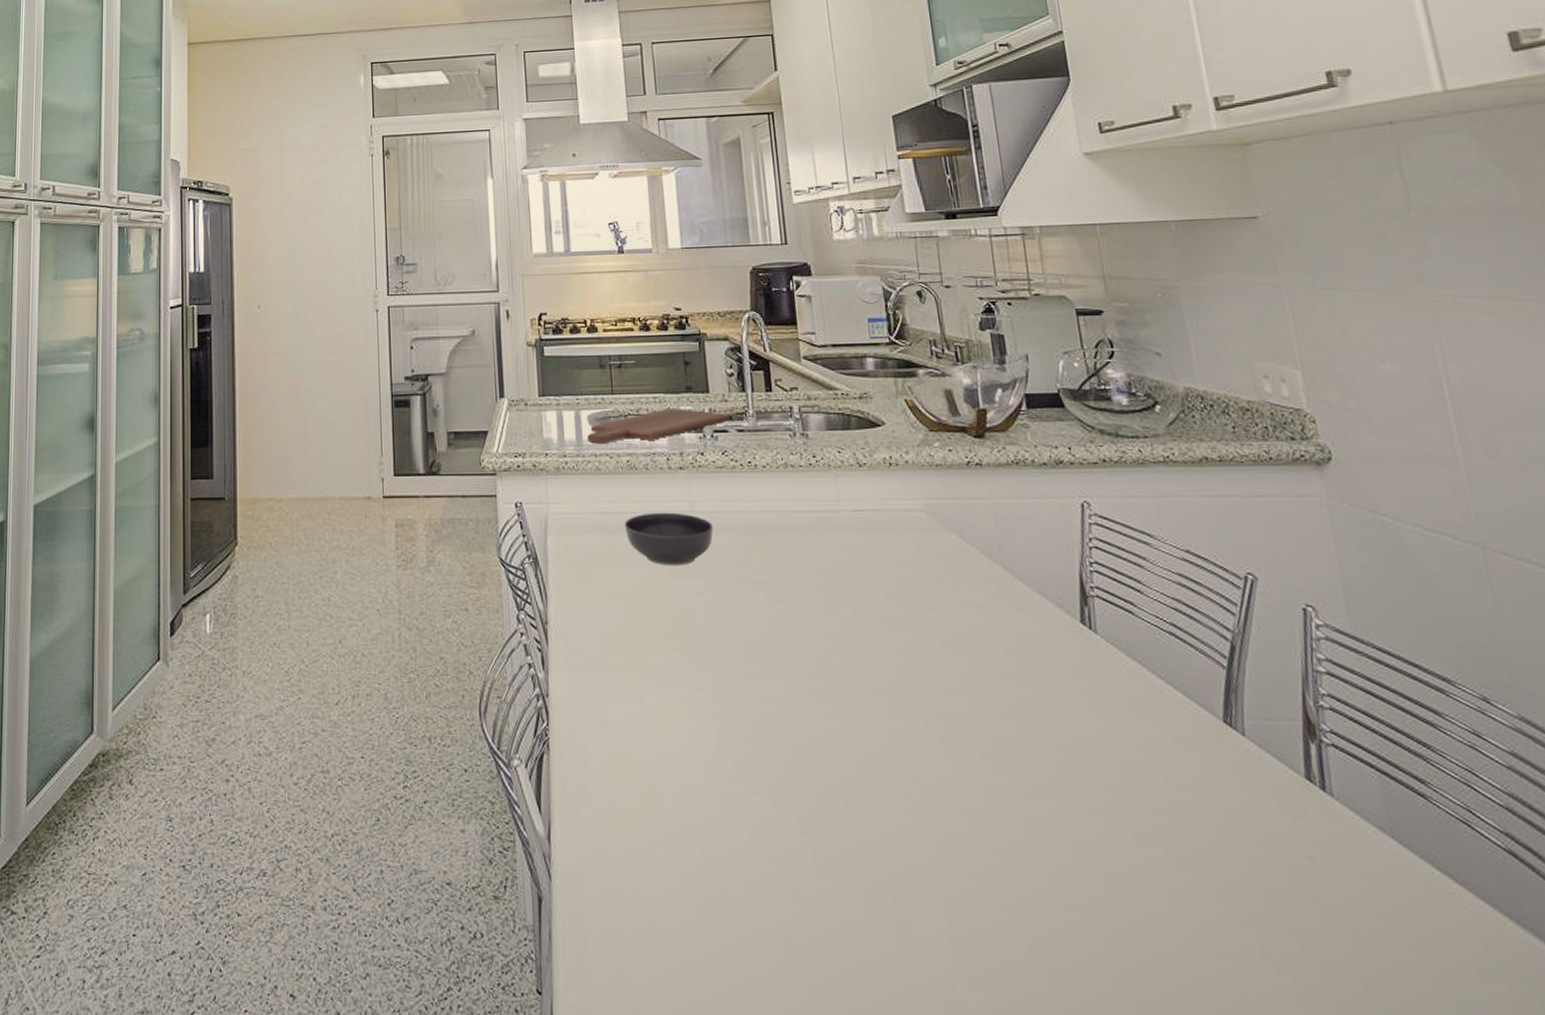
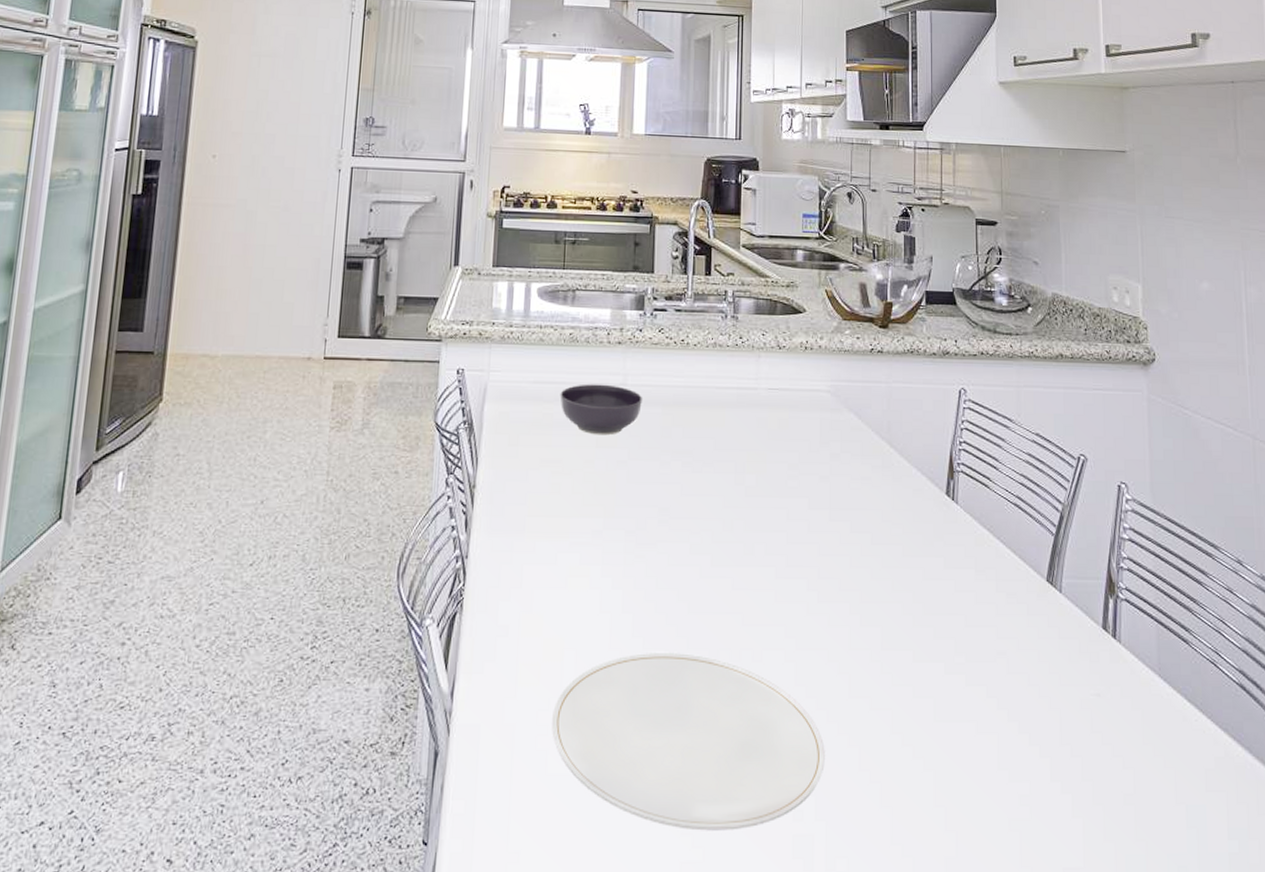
cutting board: present [587,408,730,444] -> none [534,285,670,316]
plate: none [656,799,973,997] -> present [552,653,825,831]

